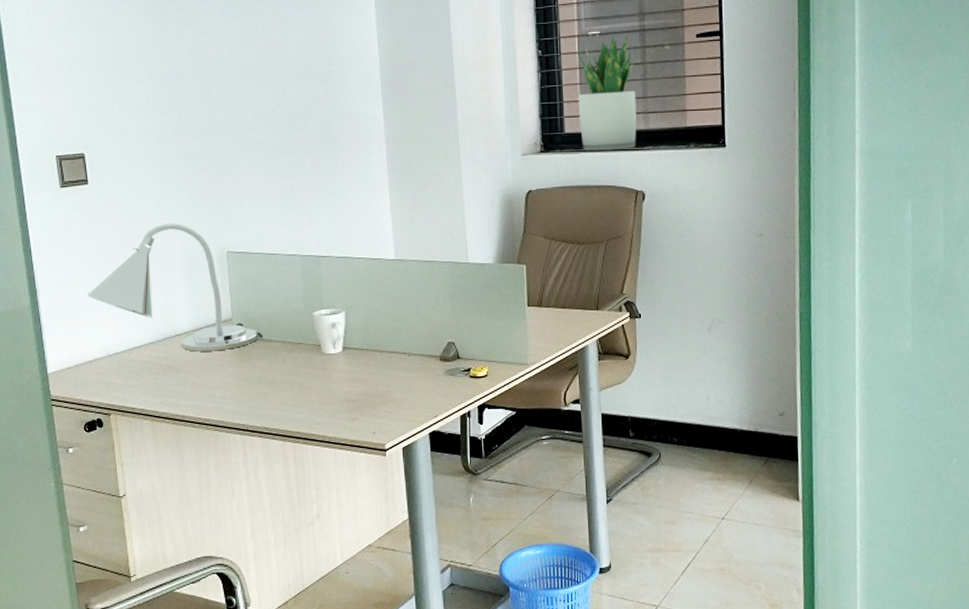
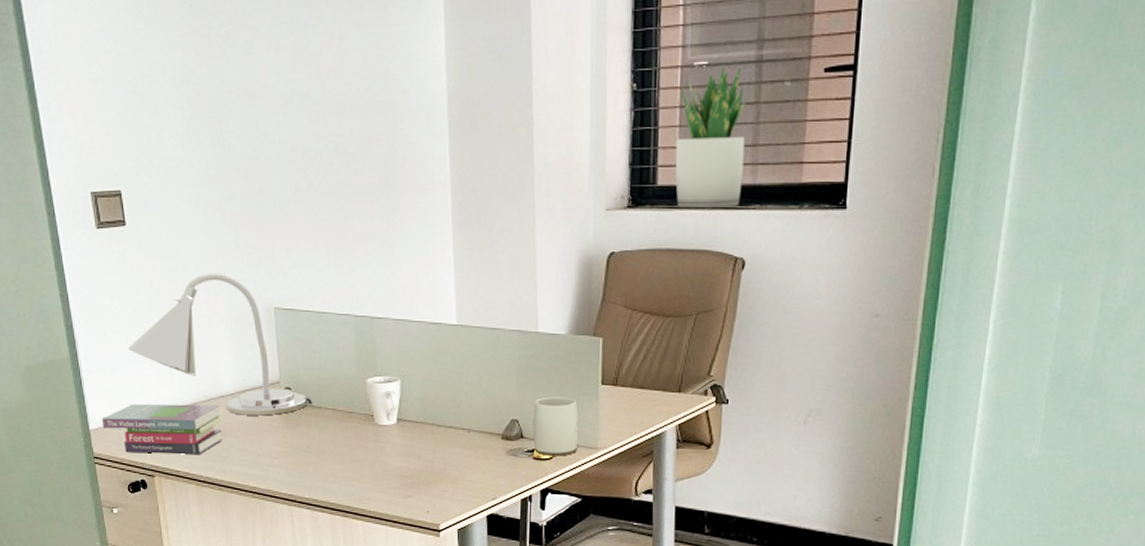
books: none [60,343,177,394] -> present [101,404,222,455]
mug: none [467,319,510,374] -> present [532,396,579,456]

